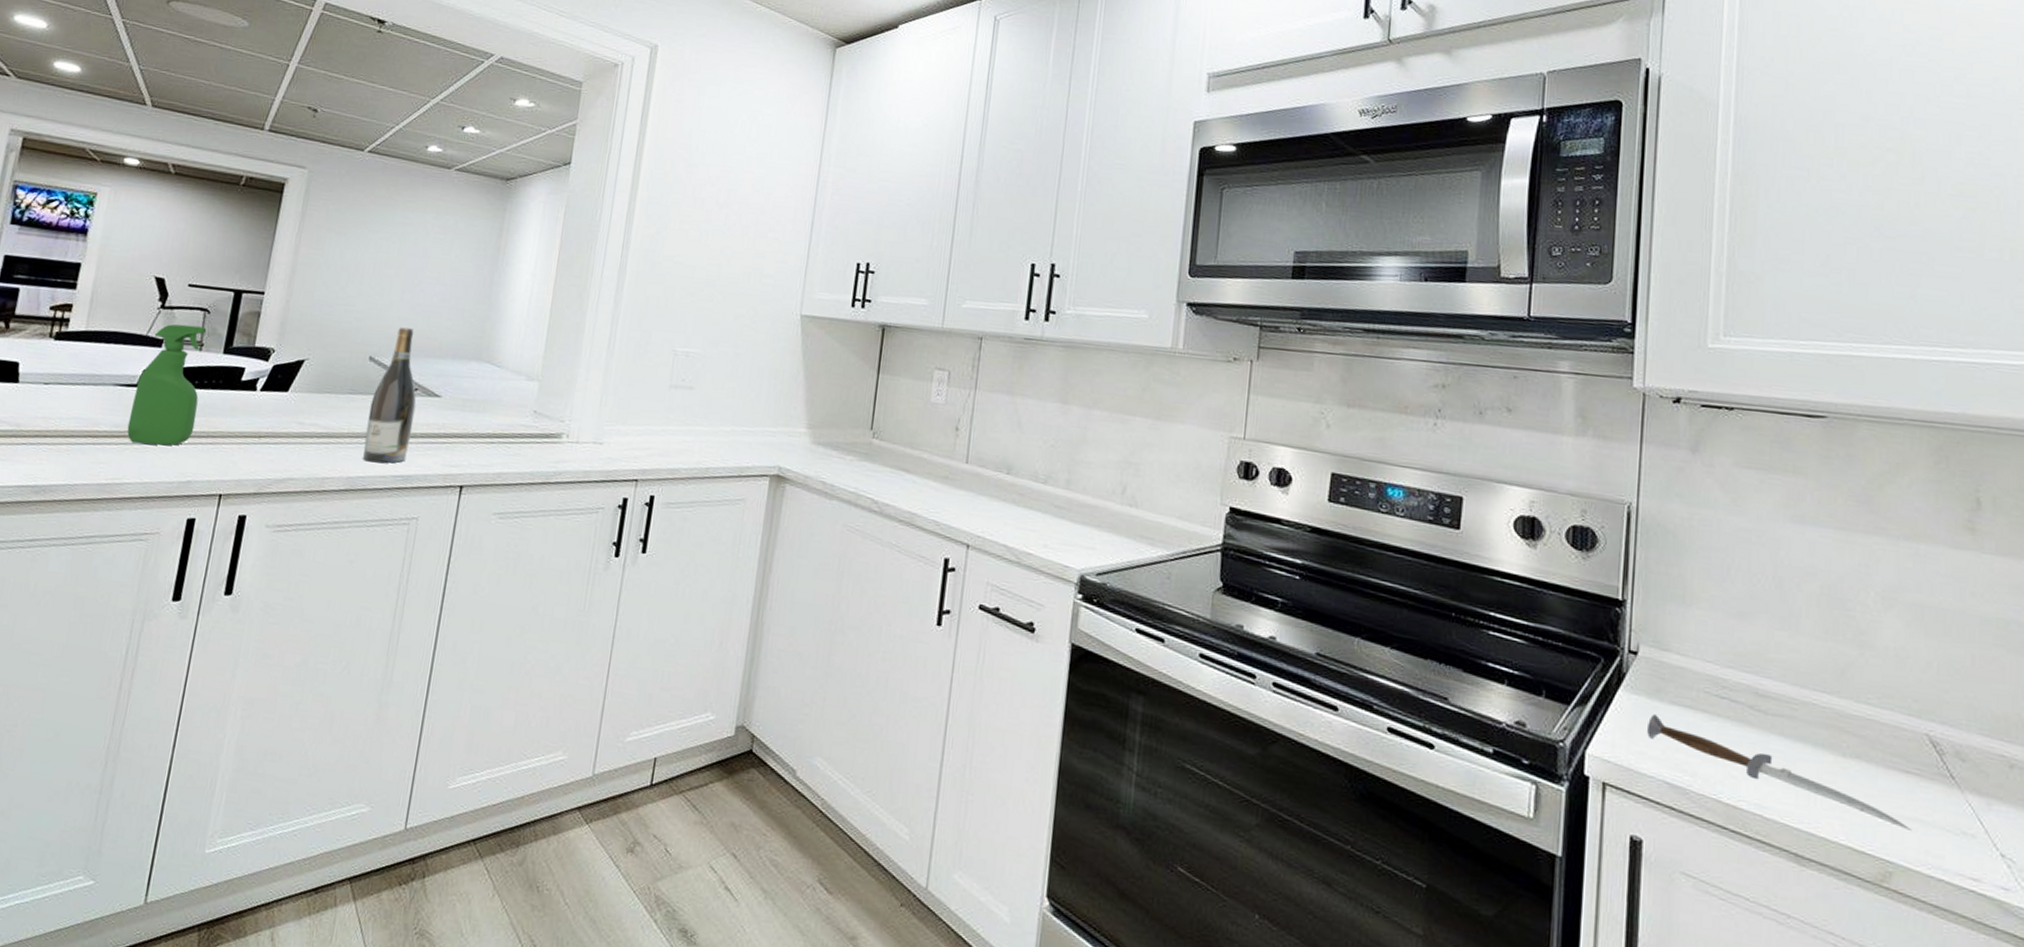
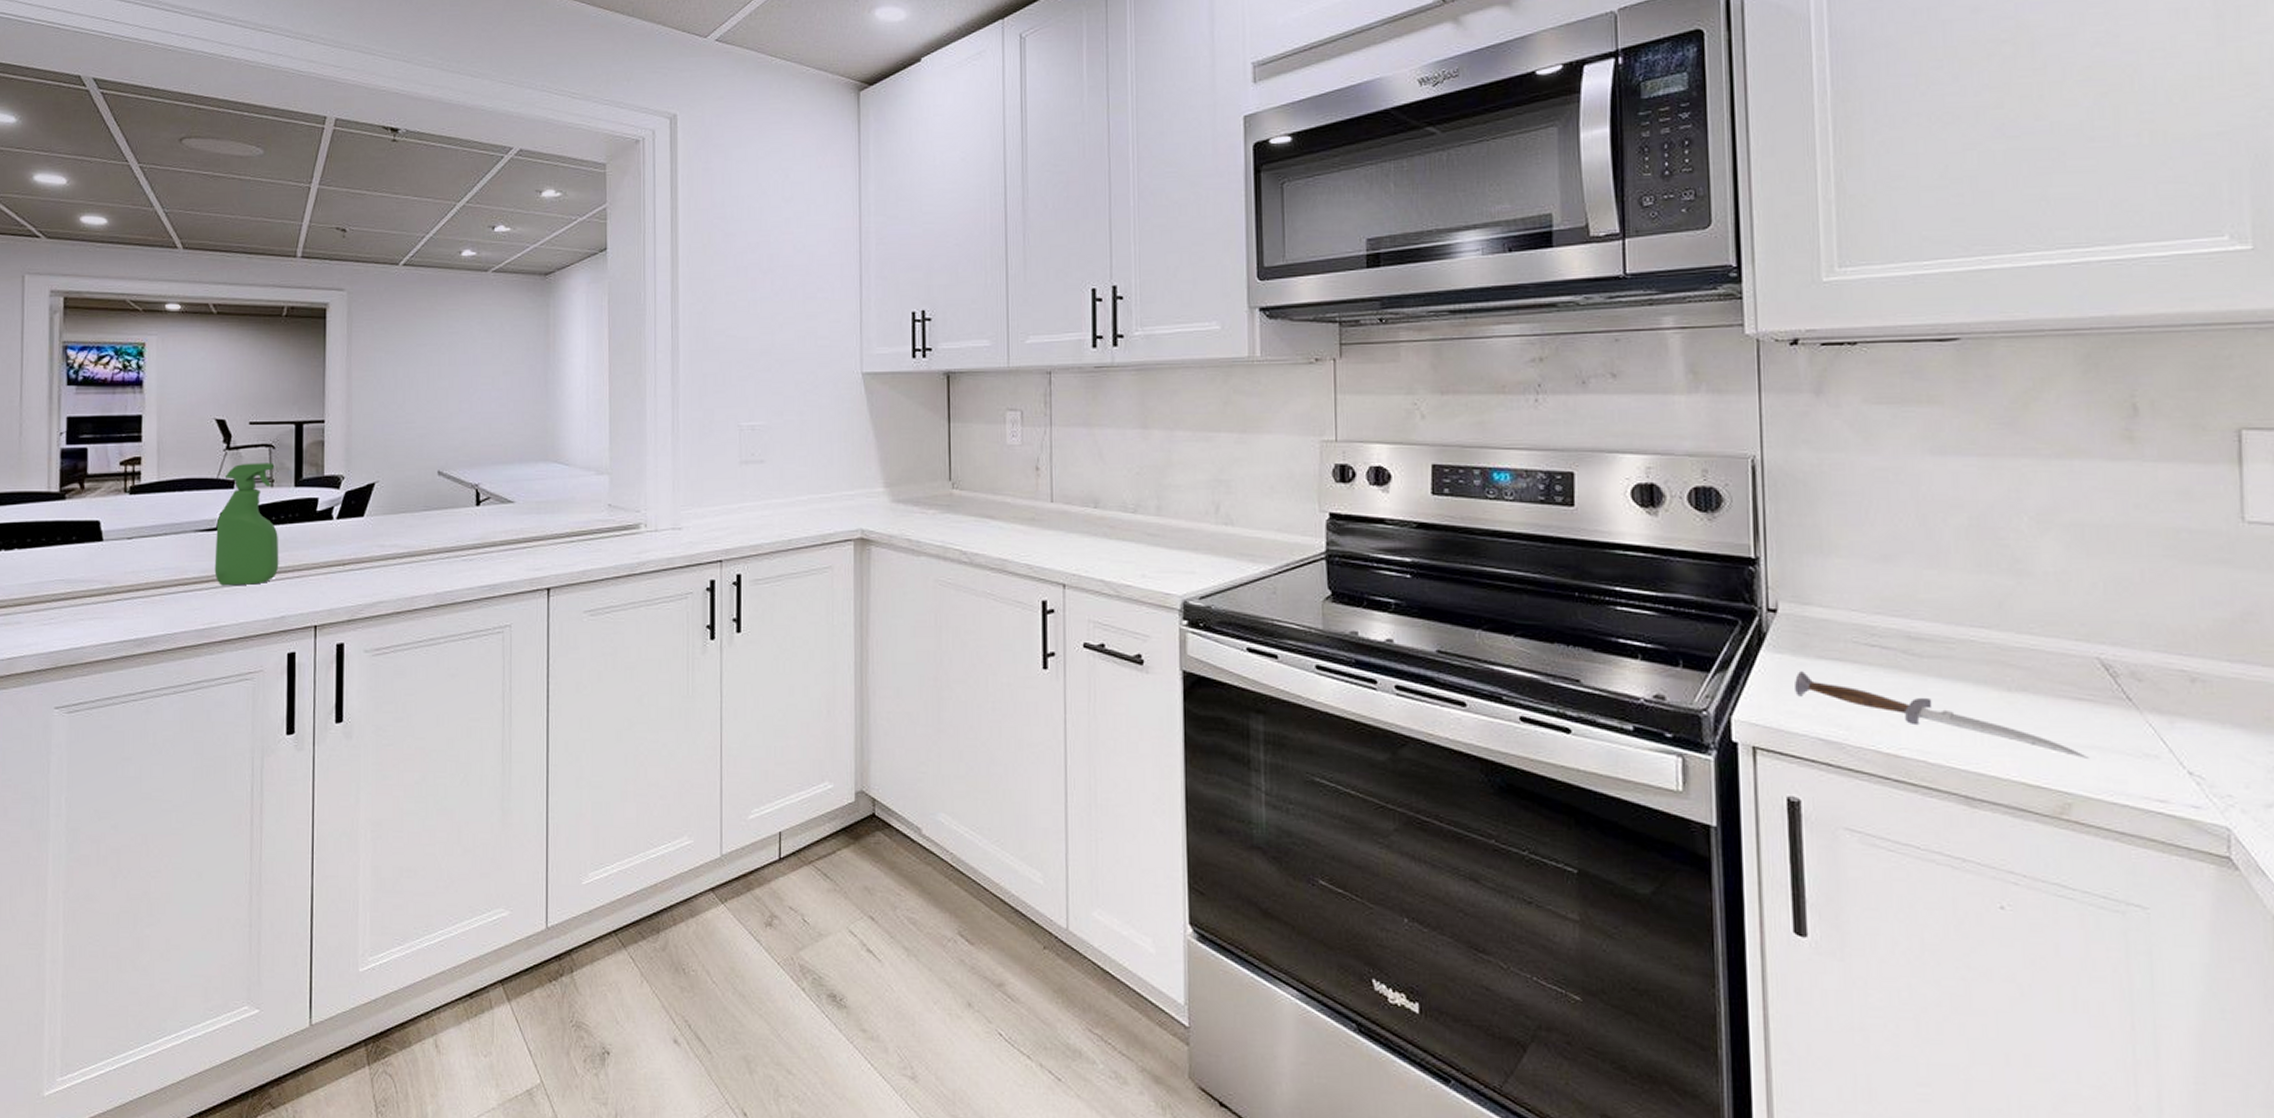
wine bottle: present [363,327,417,463] -> none [446,438,491,576]

